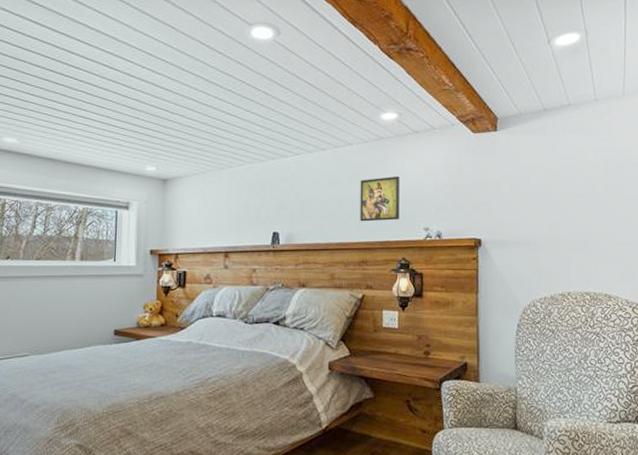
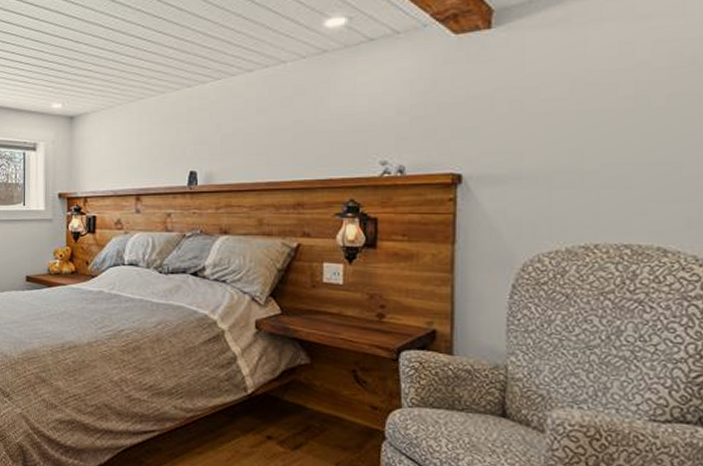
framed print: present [360,176,400,222] -> none [295,97,348,156]

